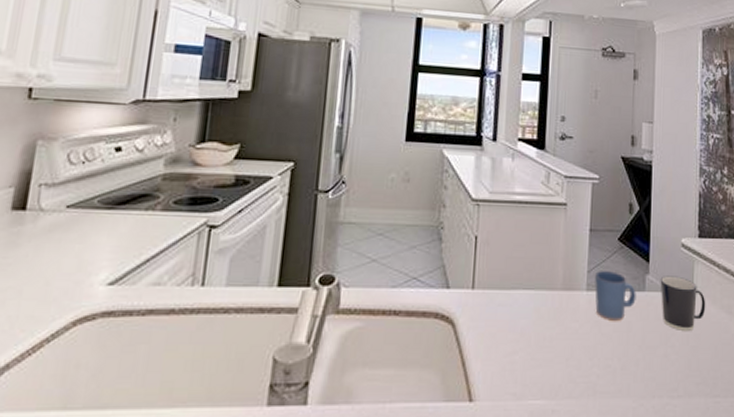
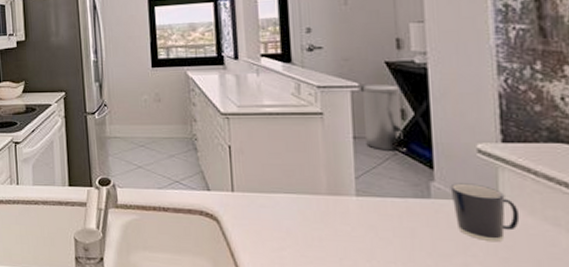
mug: present [595,270,636,321] -> none [365,176,420,226]
pedal bin: none [599,177,631,245] -> present [359,83,406,151]

